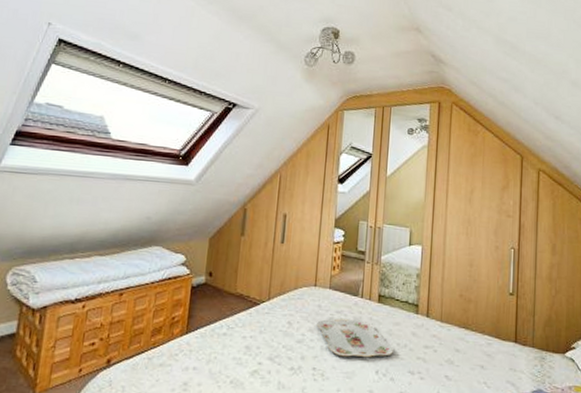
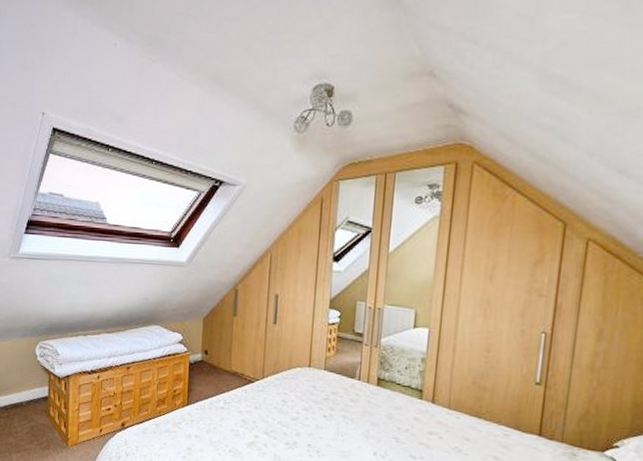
serving tray: present [317,318,394,357] -> none [312,399,394,439]

